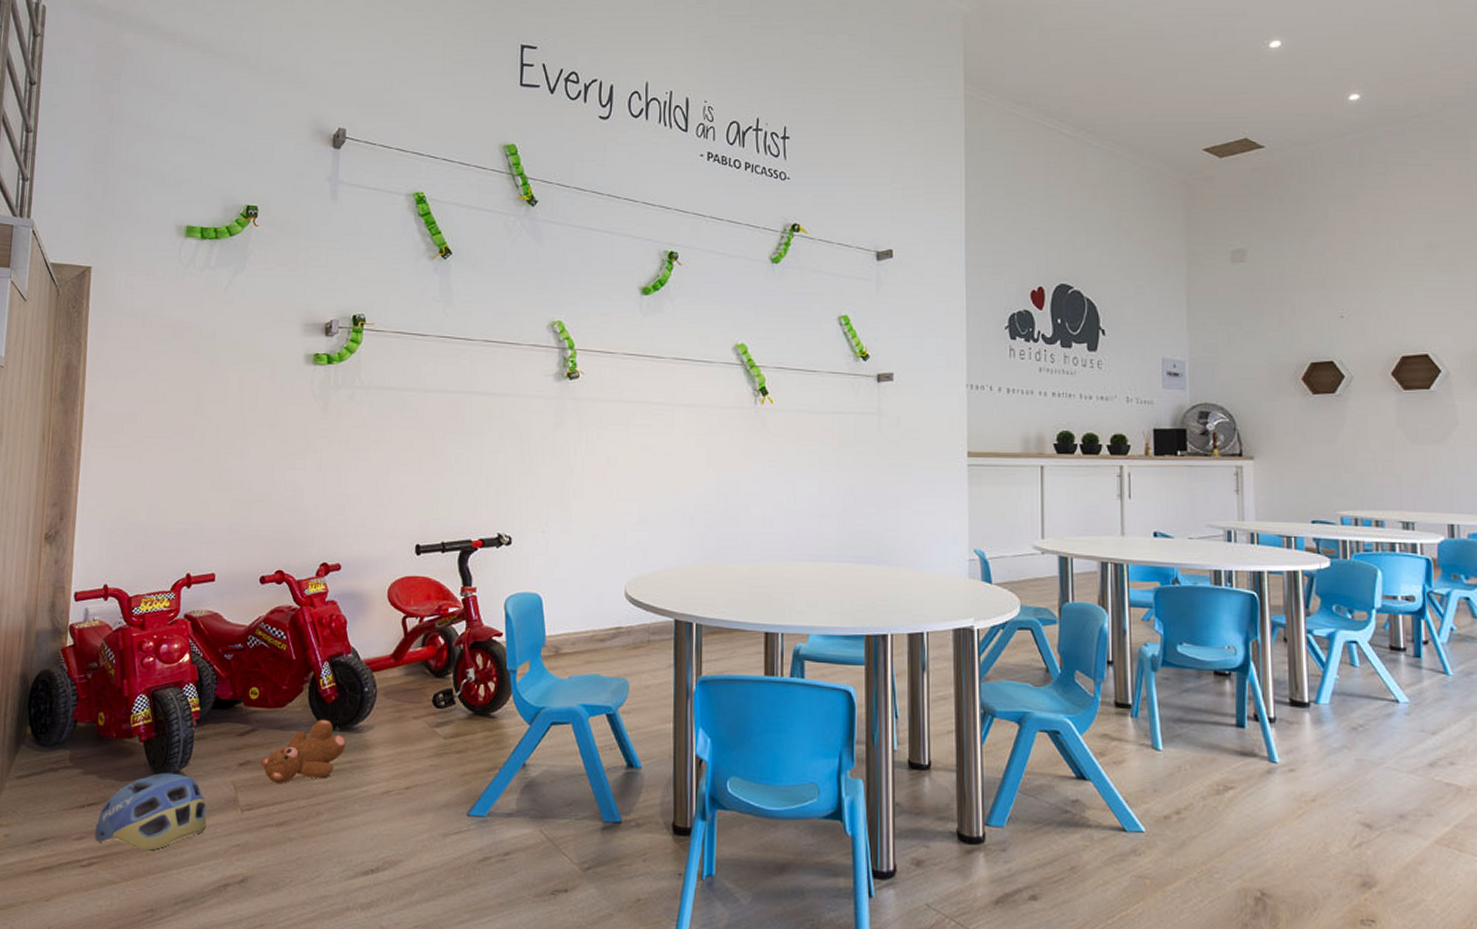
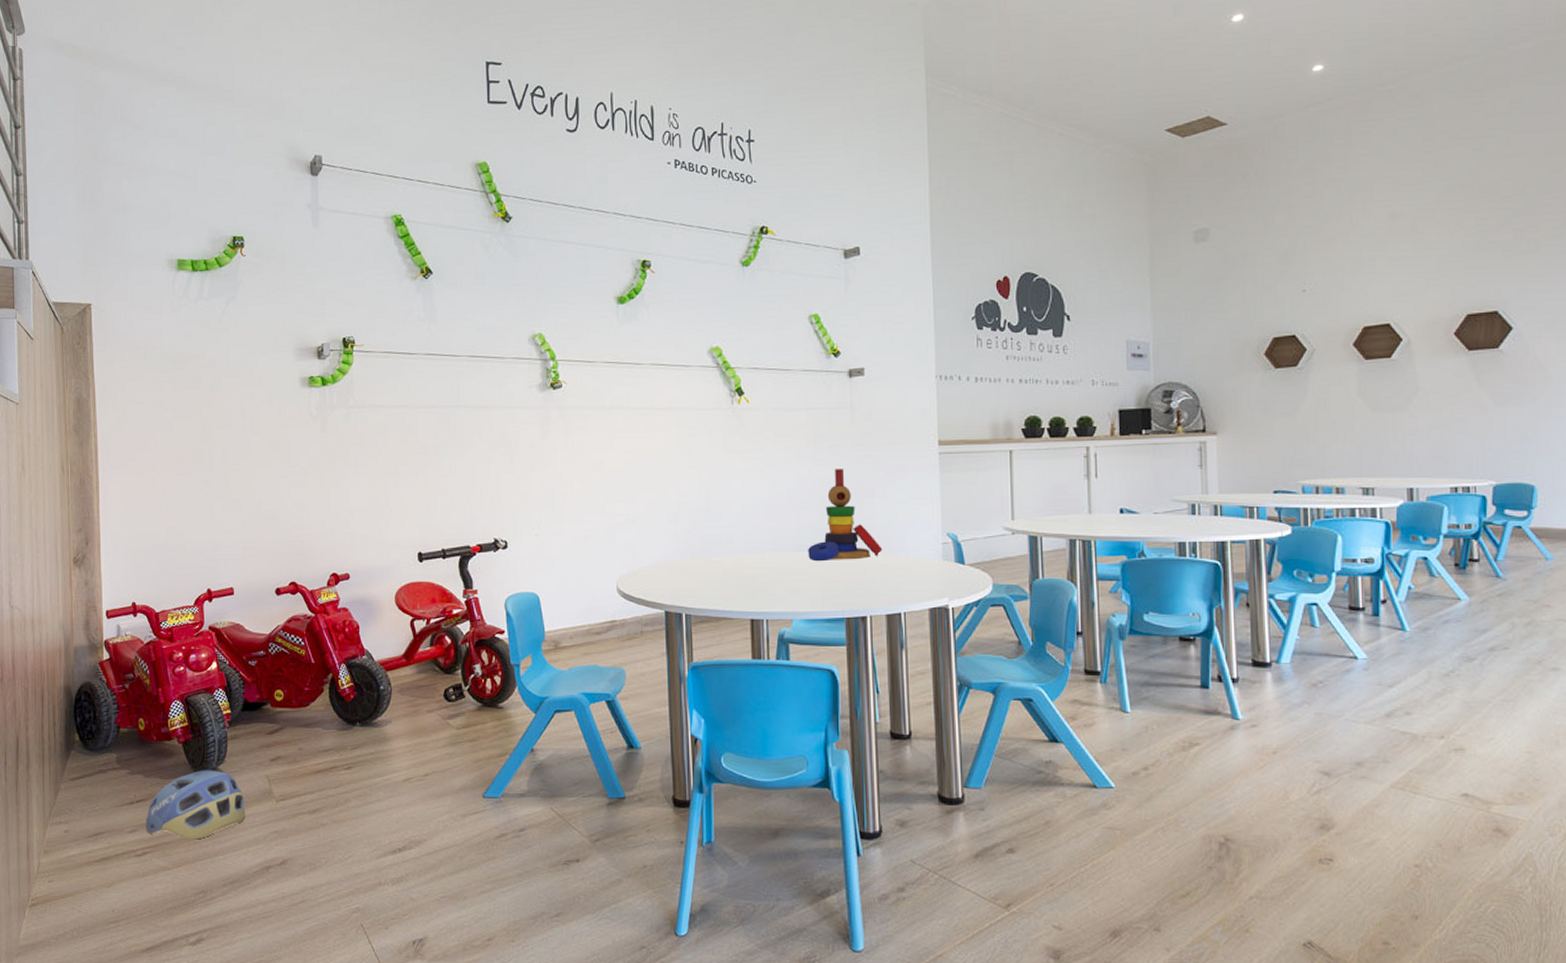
teddy bear: present [260,719,346,783] -> none [289,716,367,775]
stacking toy: none [828,476,907,574] -> present [808,469,883,562]

